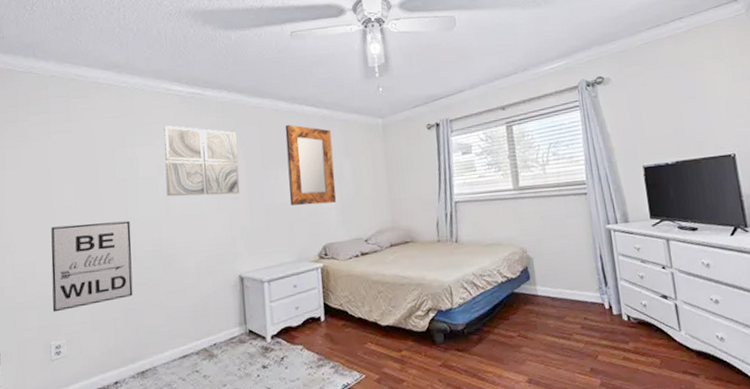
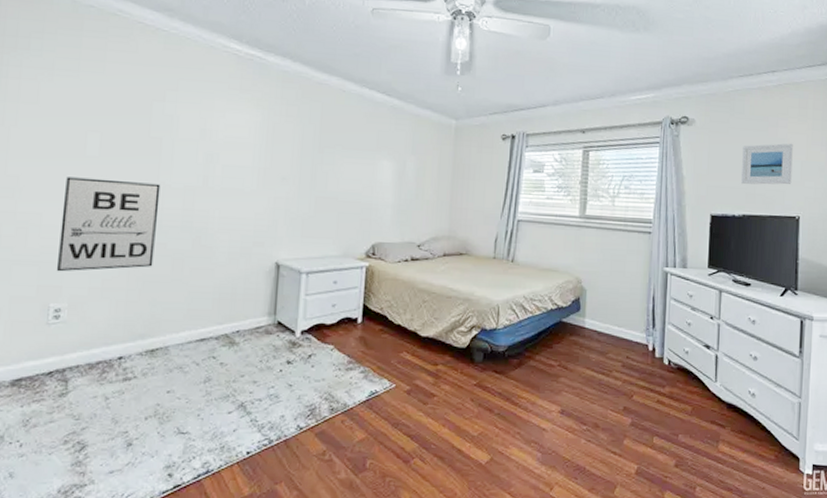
wall art: present [164,125,240,197] -> none [207,86,295,174]
home mirror: present [285,124,337,206] -> none [343,108,399,201]
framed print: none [663,83,720,132] -> present [741,143,793,185]

